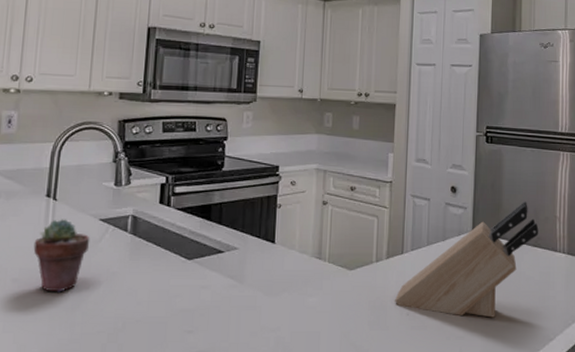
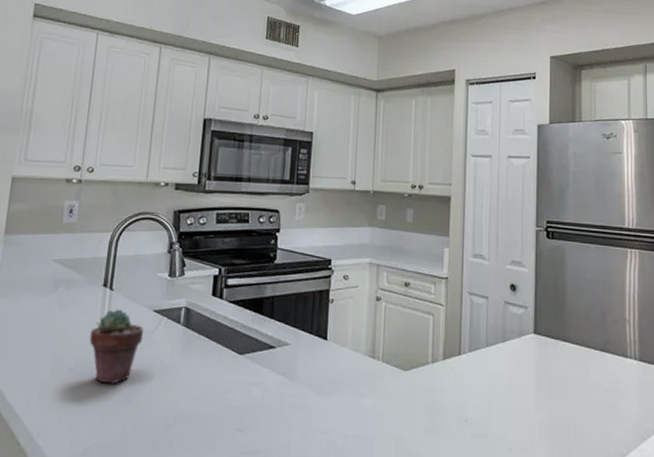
knife block: present [395,202,539,318] -> none [452,302,607,428]

